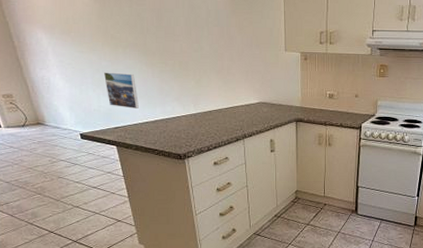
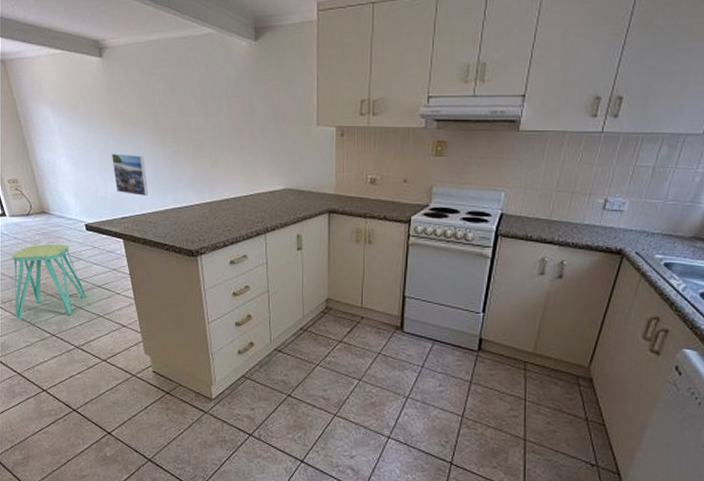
stool: none [8,152,82,220] -> present [12,244,86,320]

